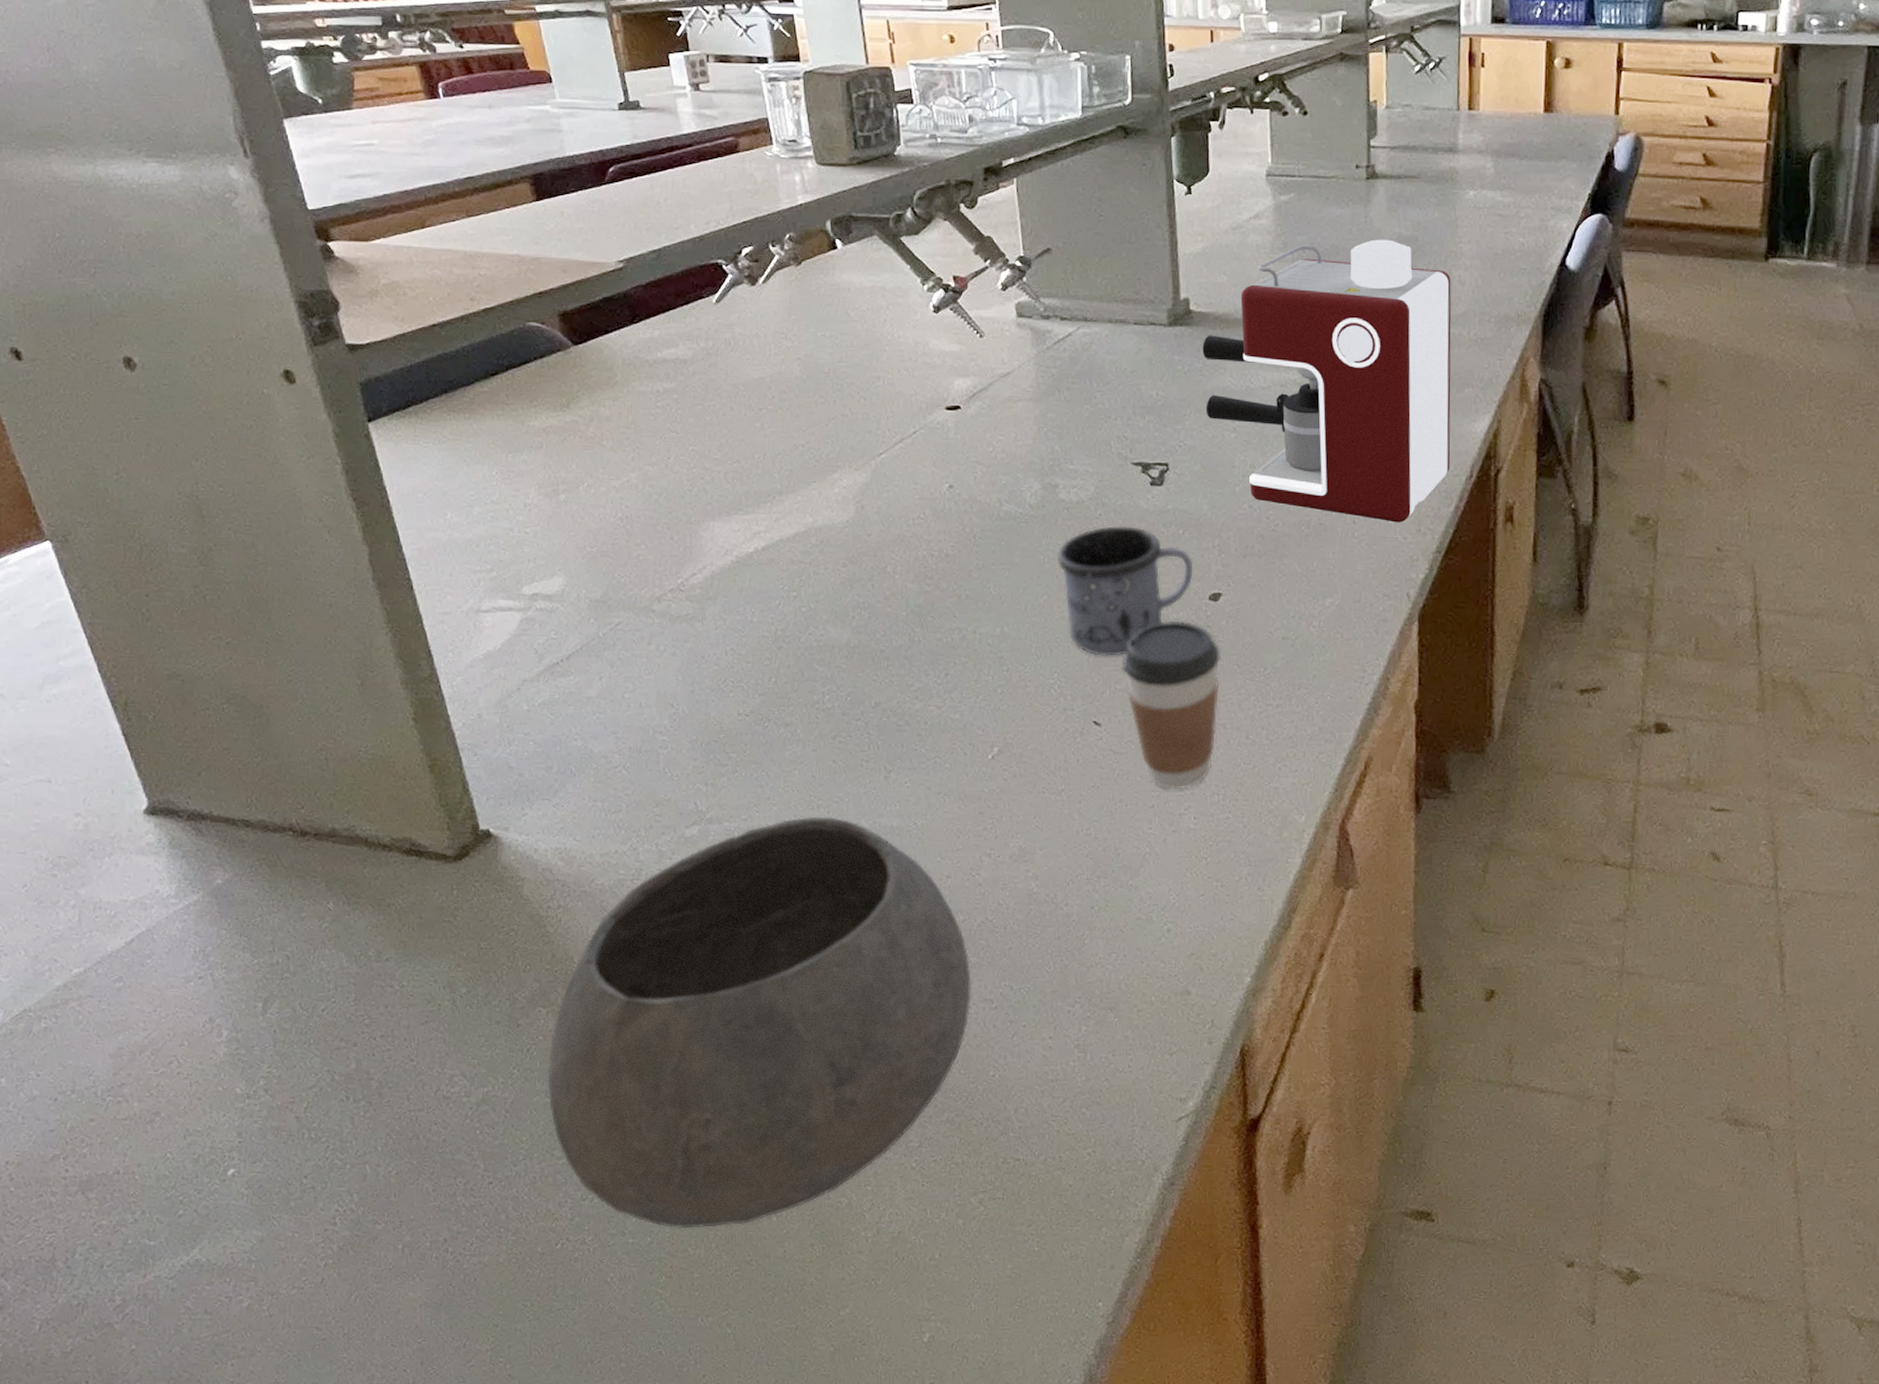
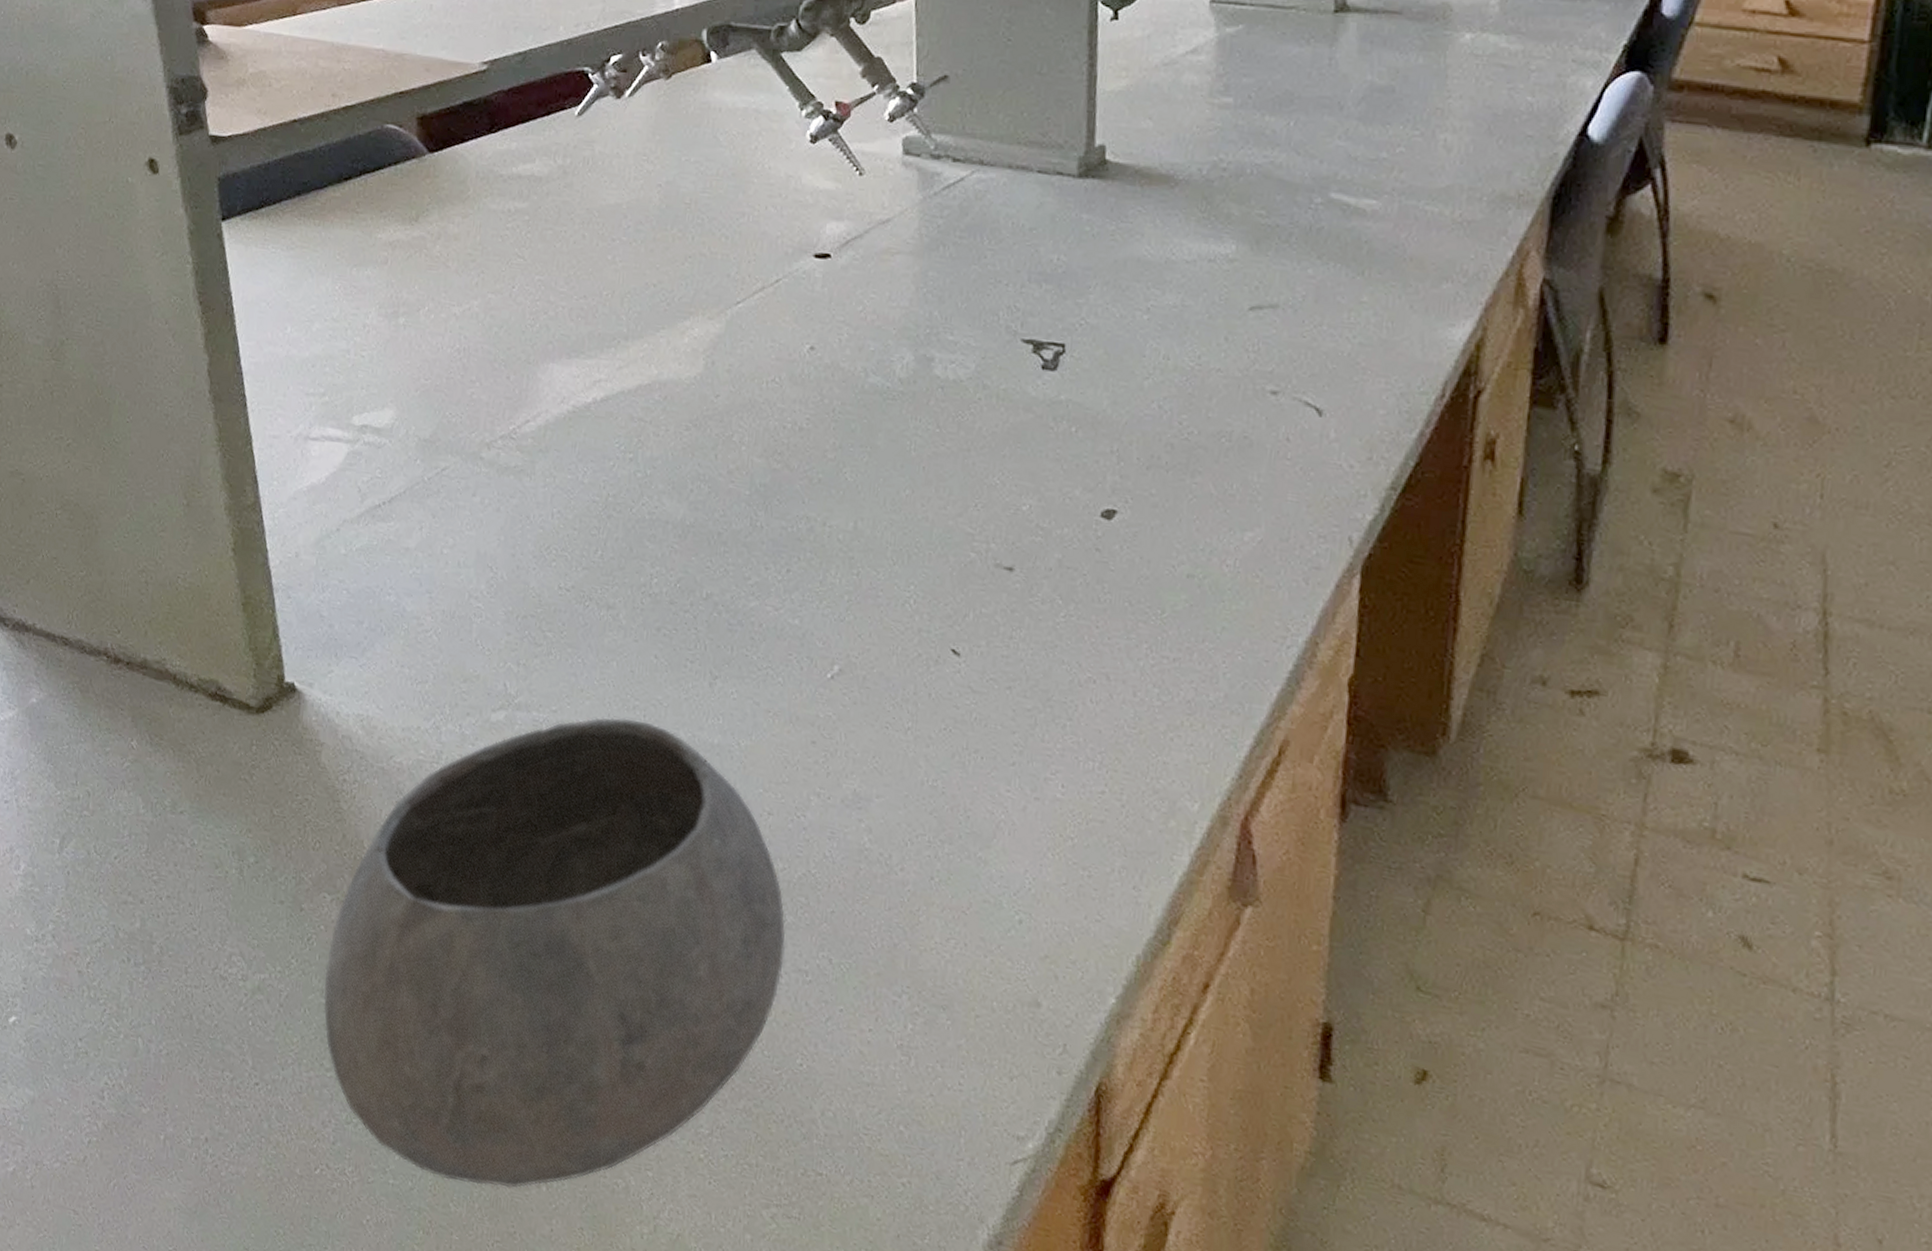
mug: present [1058,526,1193,656] -> none [925,413,1085,574]
coffee cup: present [1121,620,1221,790] -> none [990,535,1110,749]
coffee maker: present [1202,239,1451,523] -> none [1115,87,1434,447]

